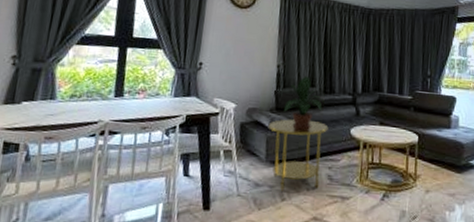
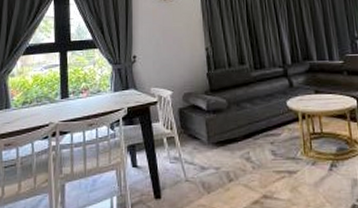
side table: present [268,119,329,191] -> none [205,98,264,172]
potted plant: present [283,76,324,129] -> none [218,55,256,107]

